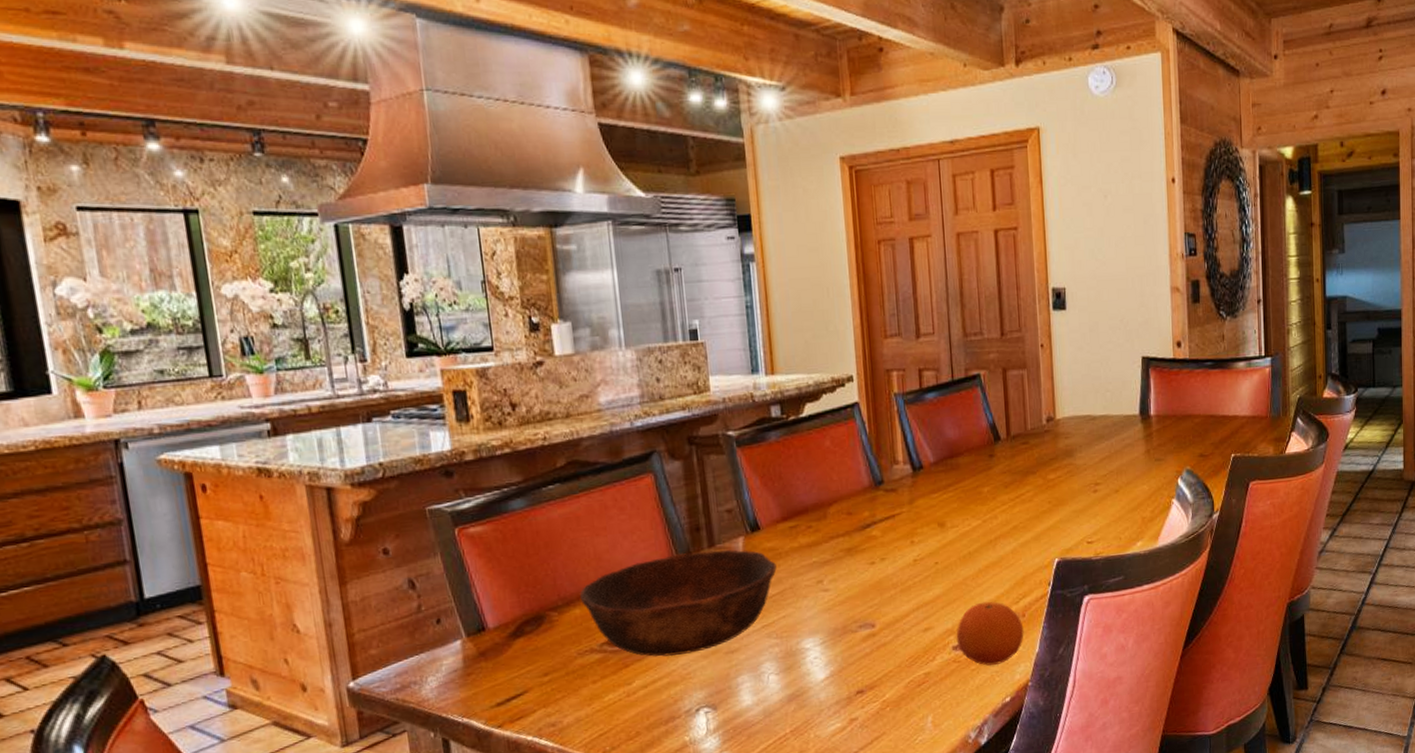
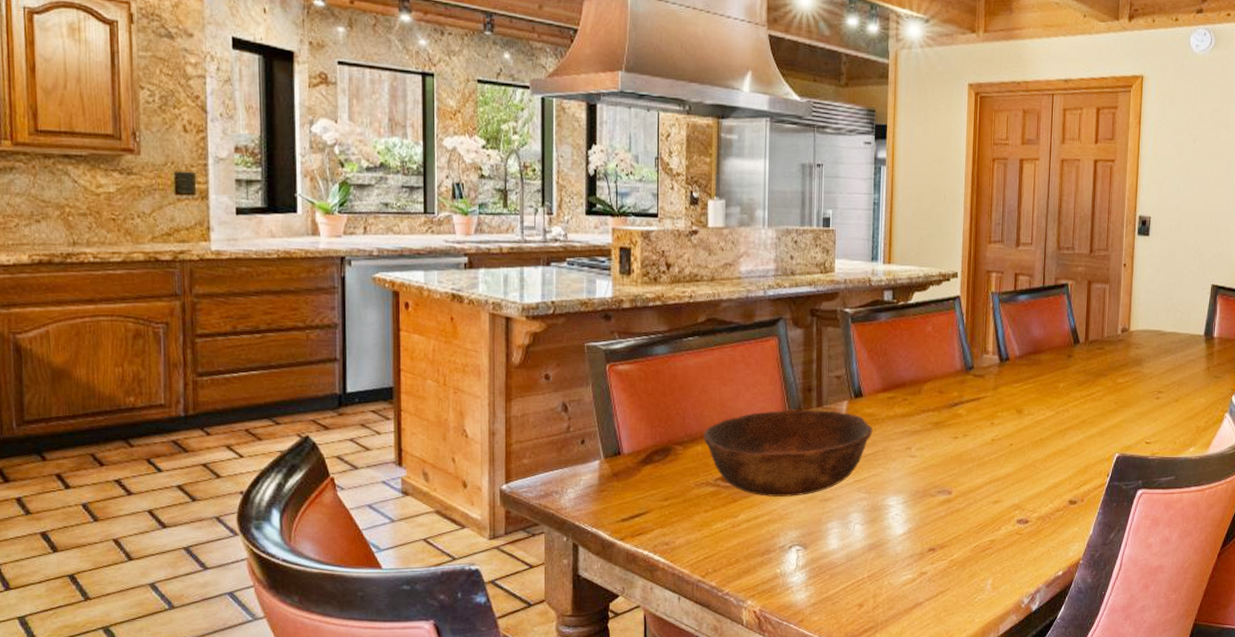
fruit: present [956,601,1024,666] -> none [1021,484,1081,541]

